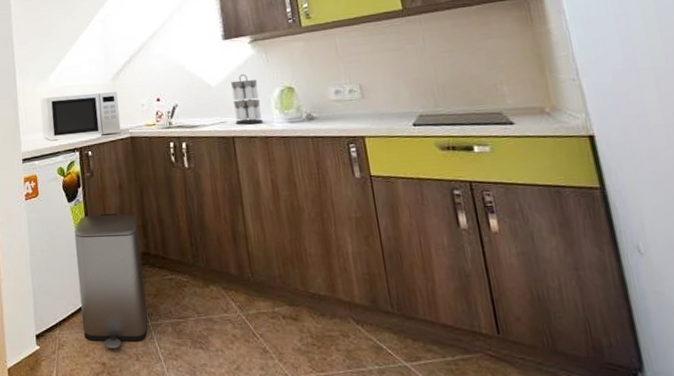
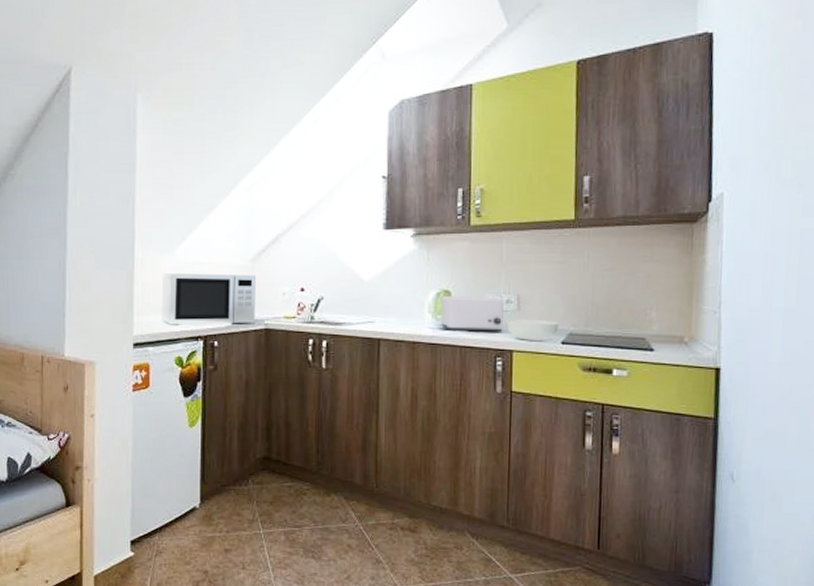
pedal bin: present [74,213,148,348] -> none [186,412,262,556]
spice rack: present [231,74,264,125] -> none [384,270,414,327]
toaster: none [286,88,351,124] -> present [441,296,504,333]
bowl: none [351,104,408,127] -> present [505,319,559,342]

